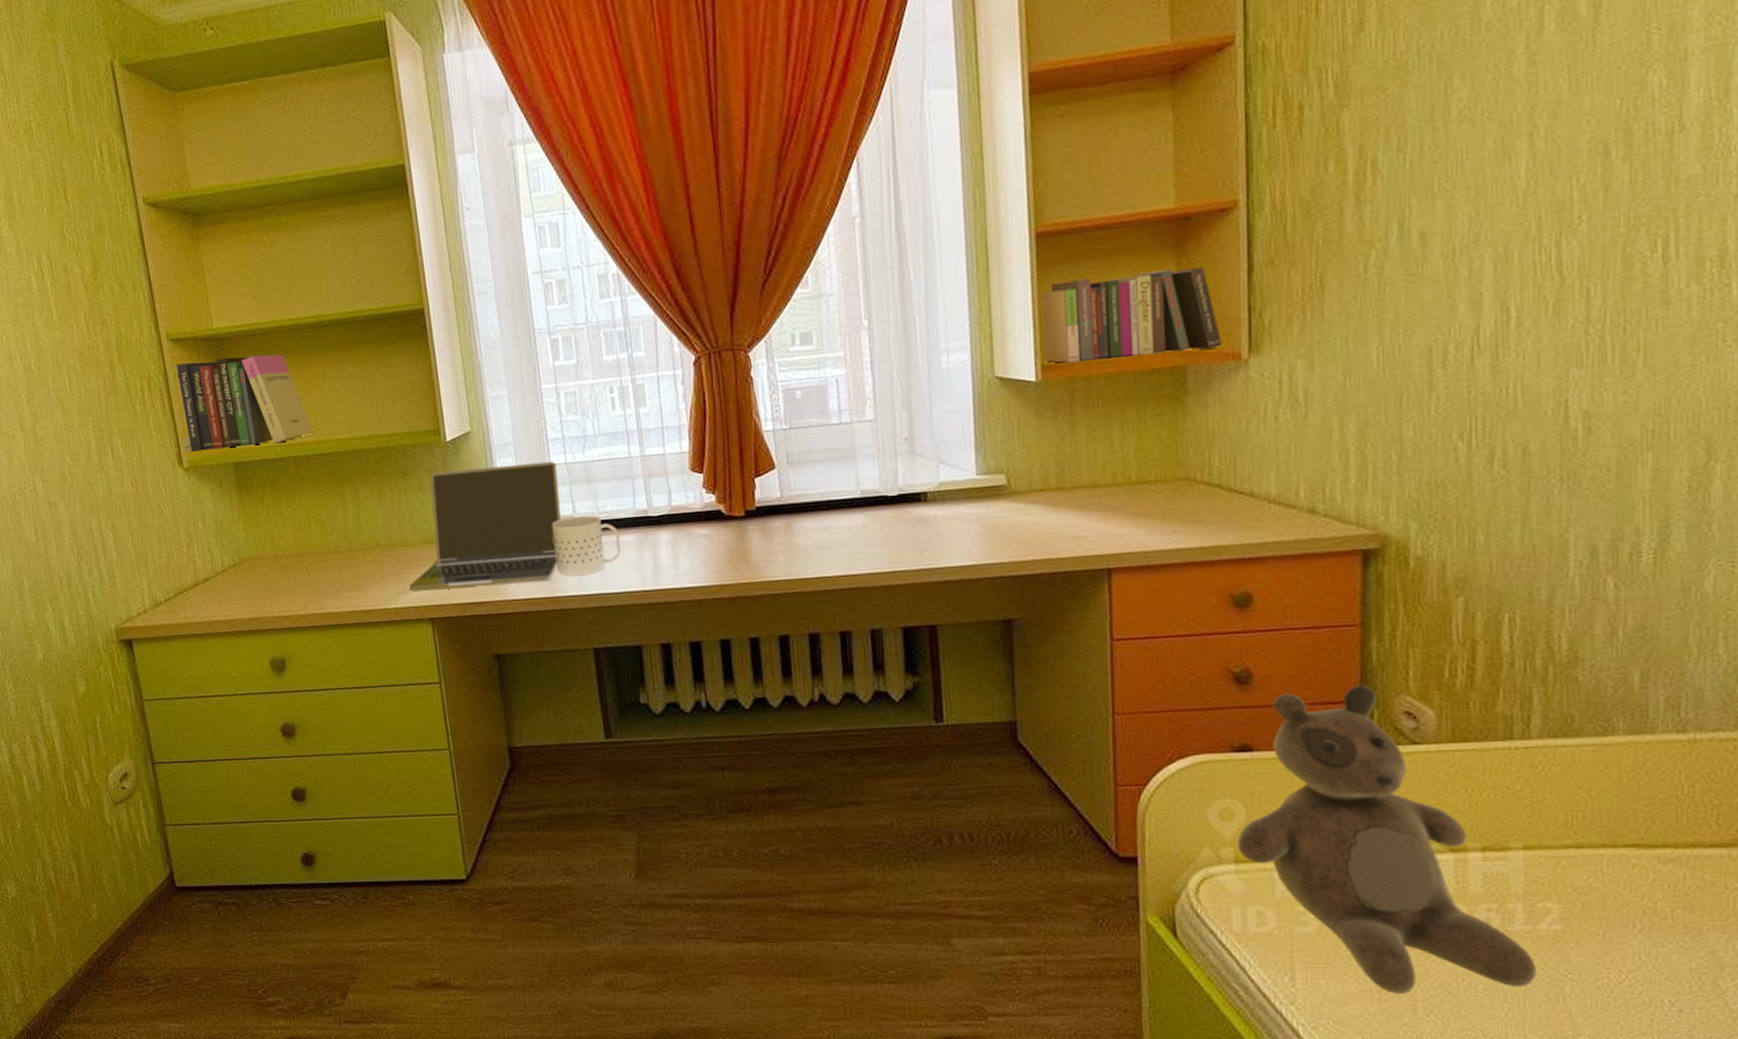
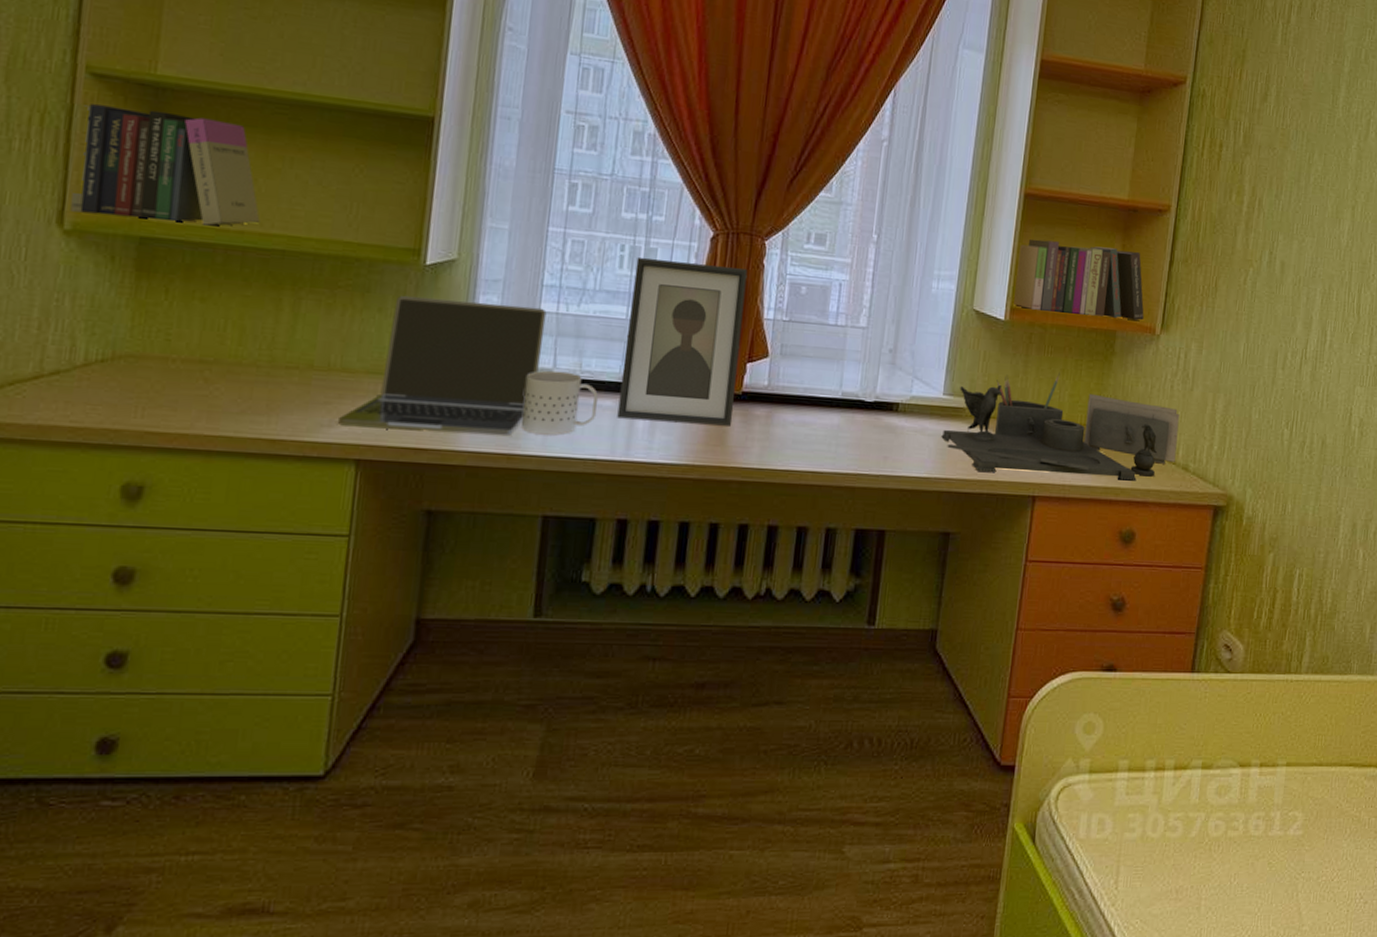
picture frame: none [627,385,752,551] -> present [617,258,748,426]
desk organizer: none [982,427,1296,550] -> present [941,373,1180,481]
stuffed animal: present [1237,685,1538,994] -> none [1093,619,1283,894]

